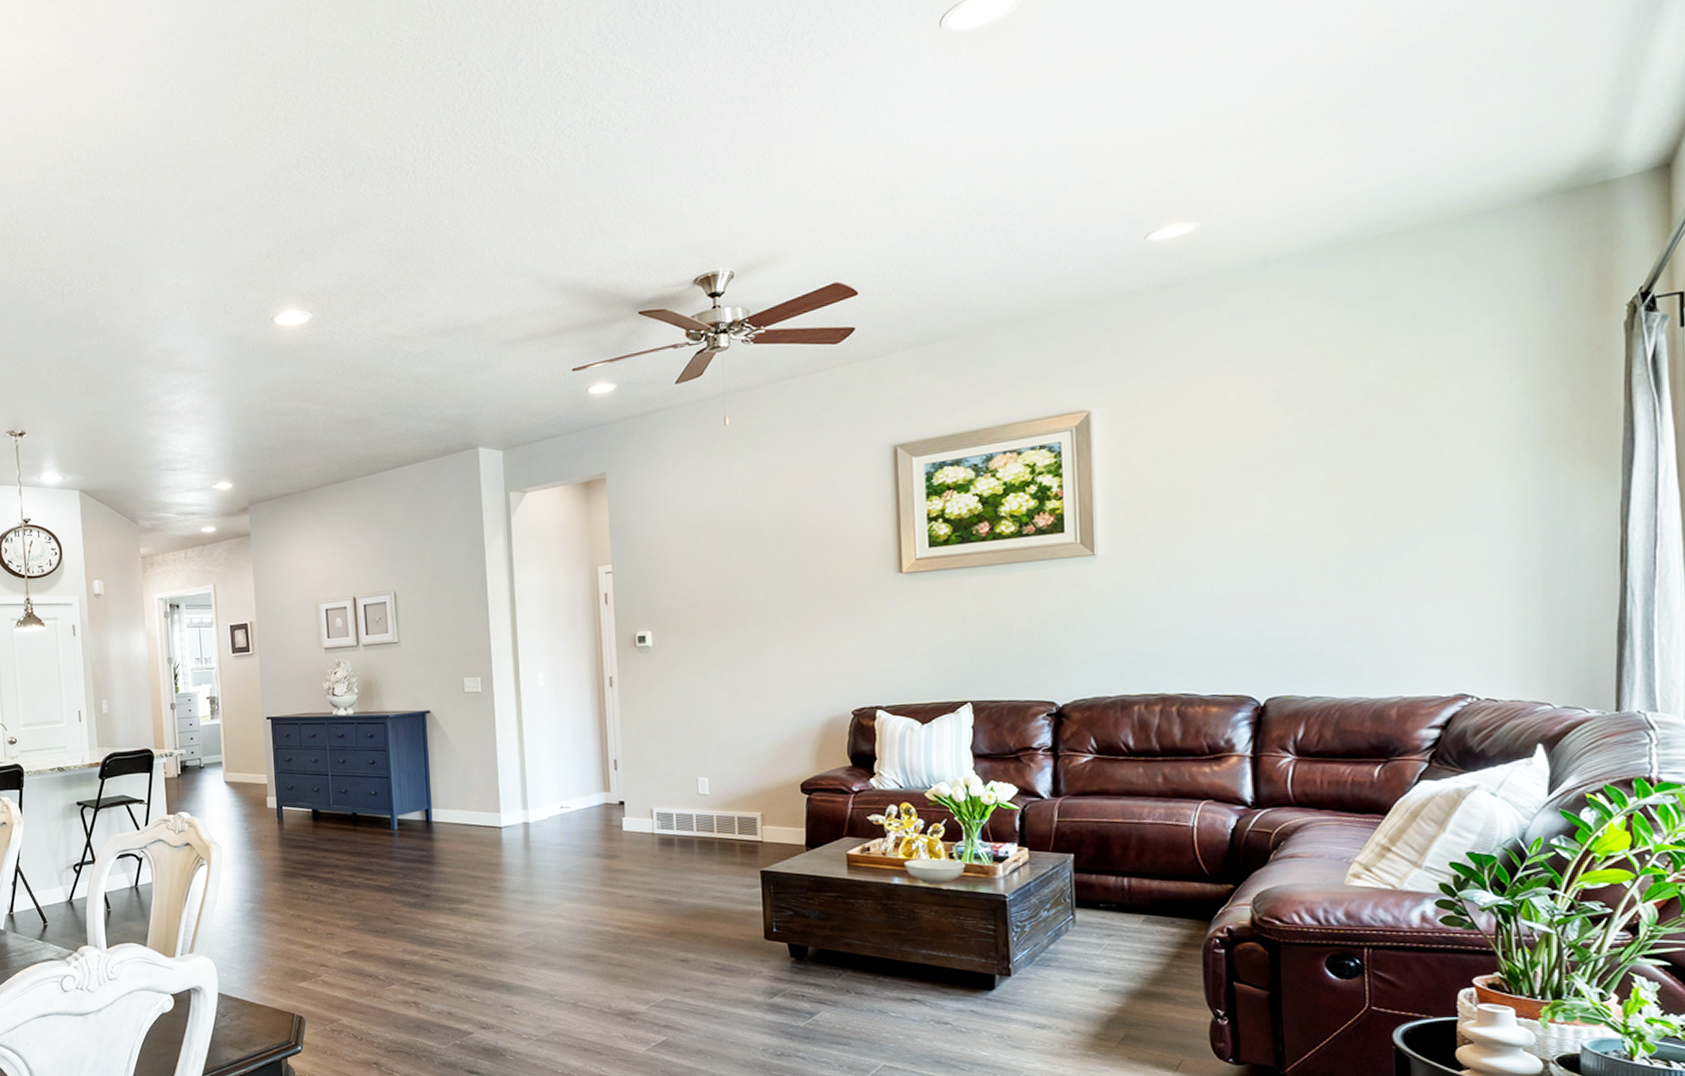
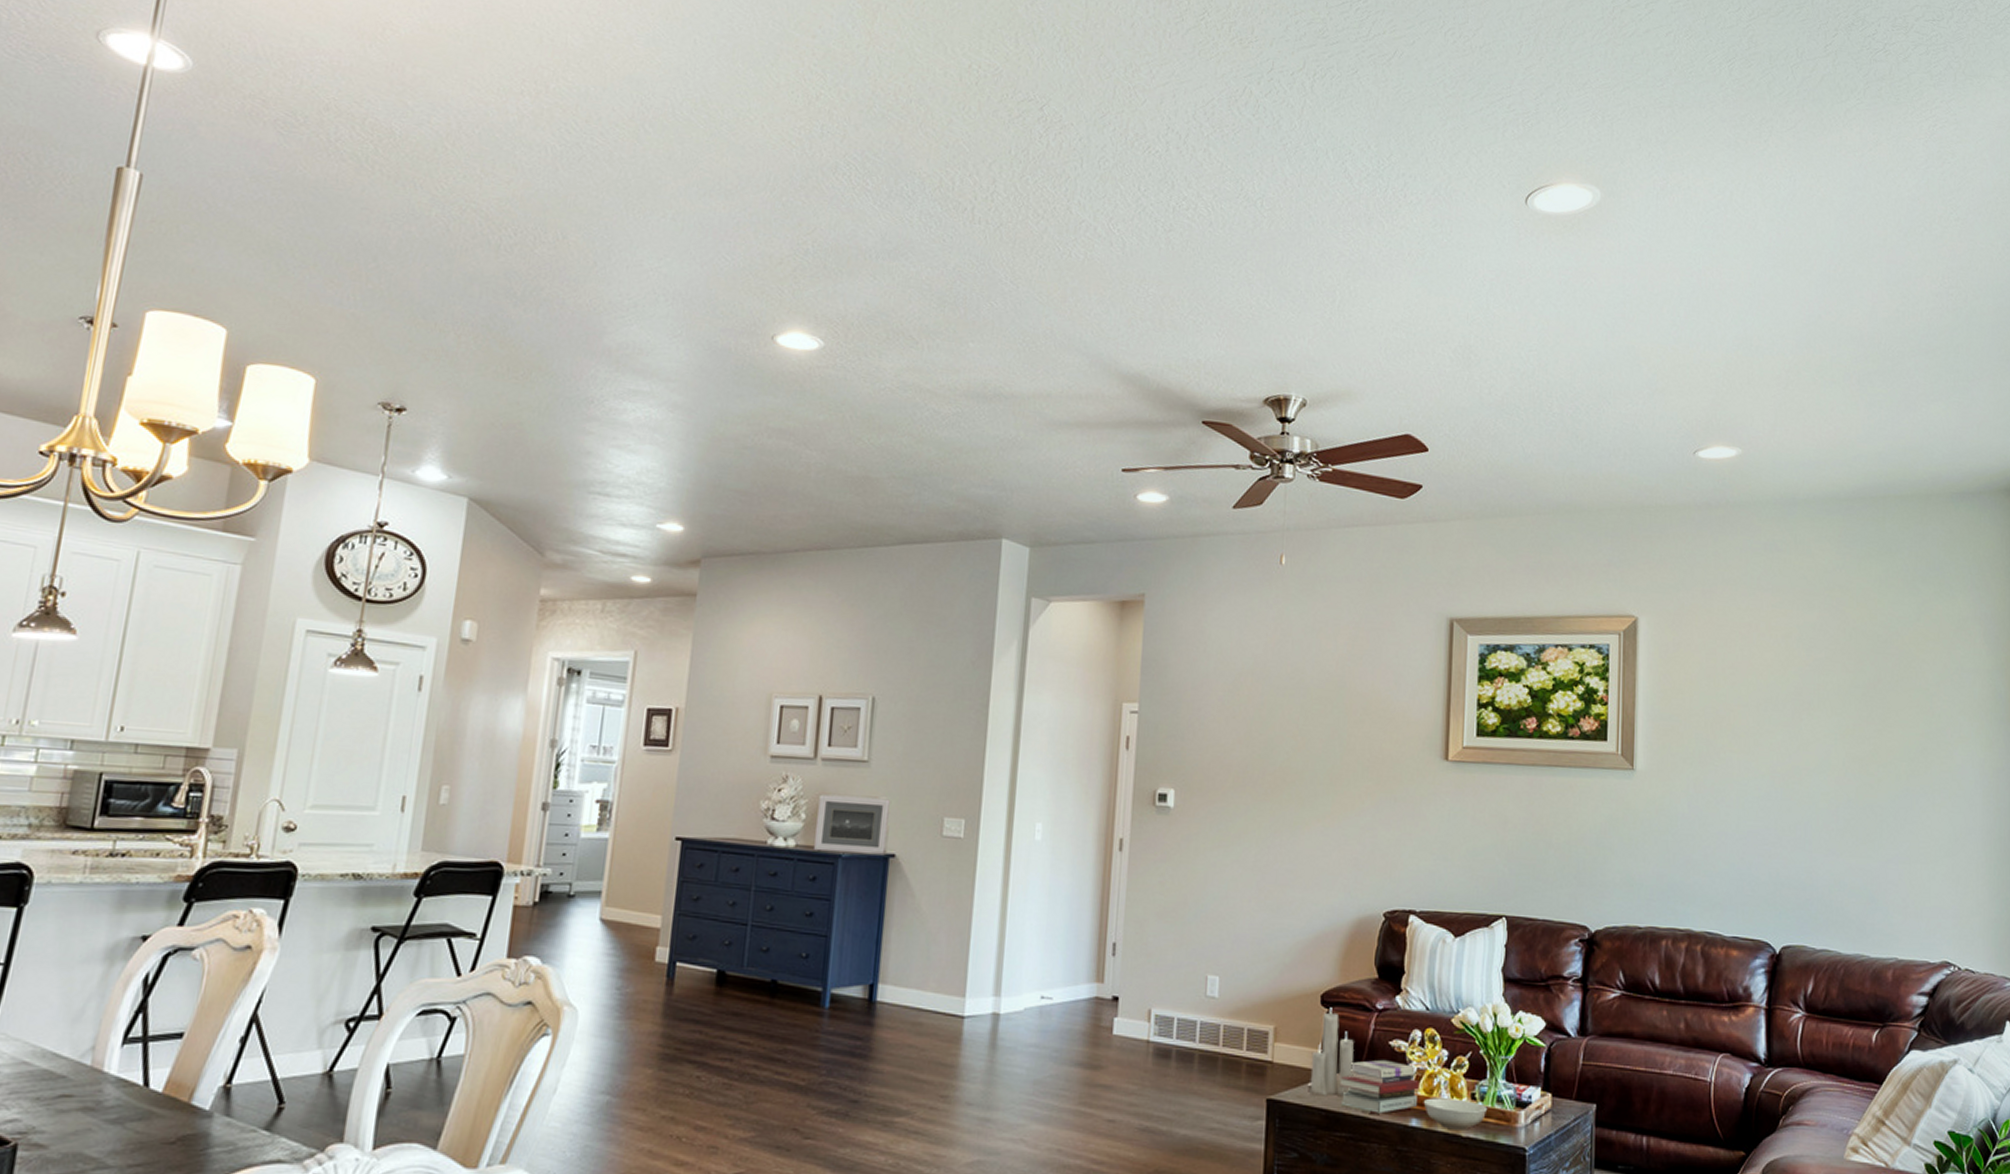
picture frame: none [366,669,422,715] -> present [814,794,890,856]
candle: none [797,793,837,866] -> present [1309,1007,1354,1099]
books: none [824,831,899,877] -> present [1340,1059,1419,1115]

